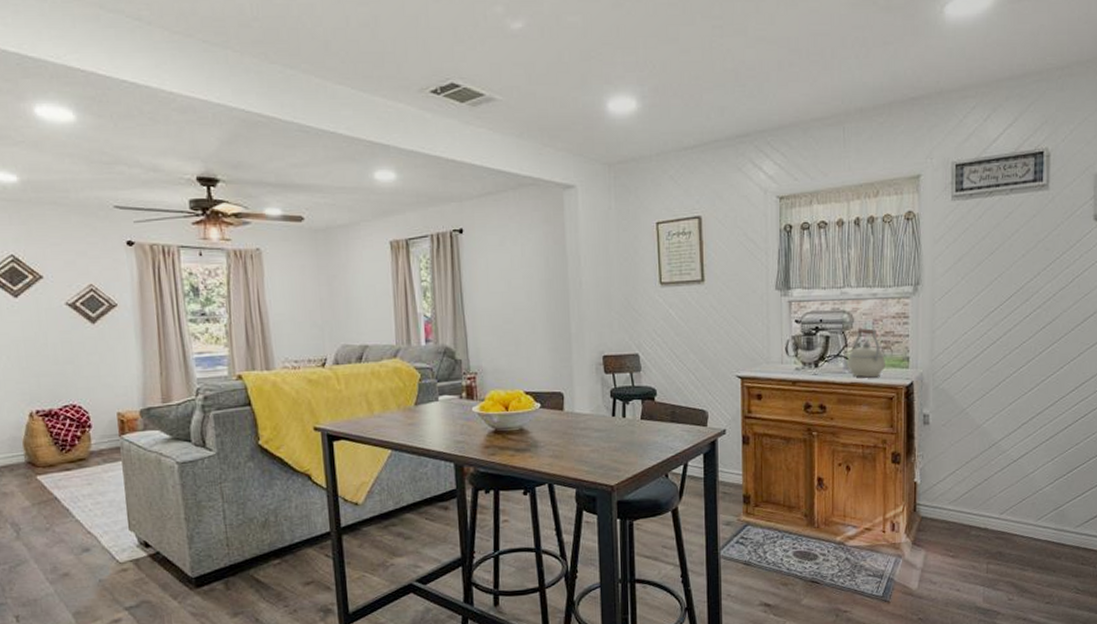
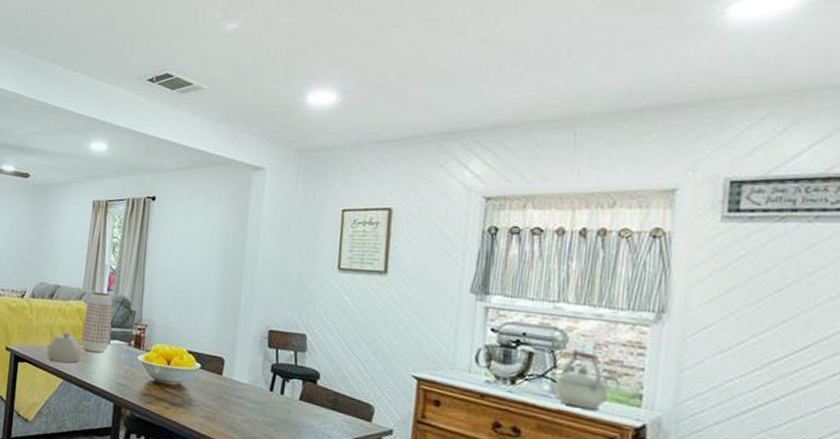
sugar bowl: none [365,397,409,432] -> present [46,332,83,364]
vase: none [403,346,439,415] -> present [81,292,113,354]

